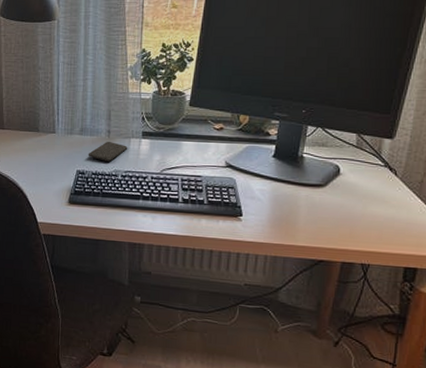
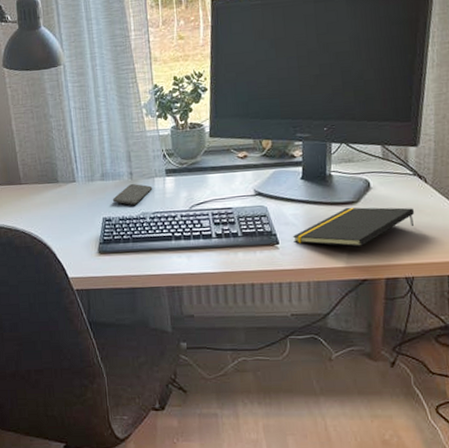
notepad: none [256,189,381,228] -> present [292,207,415,247]

